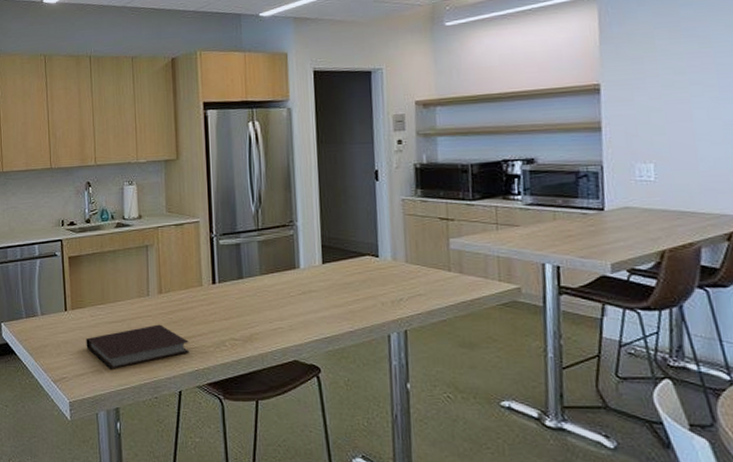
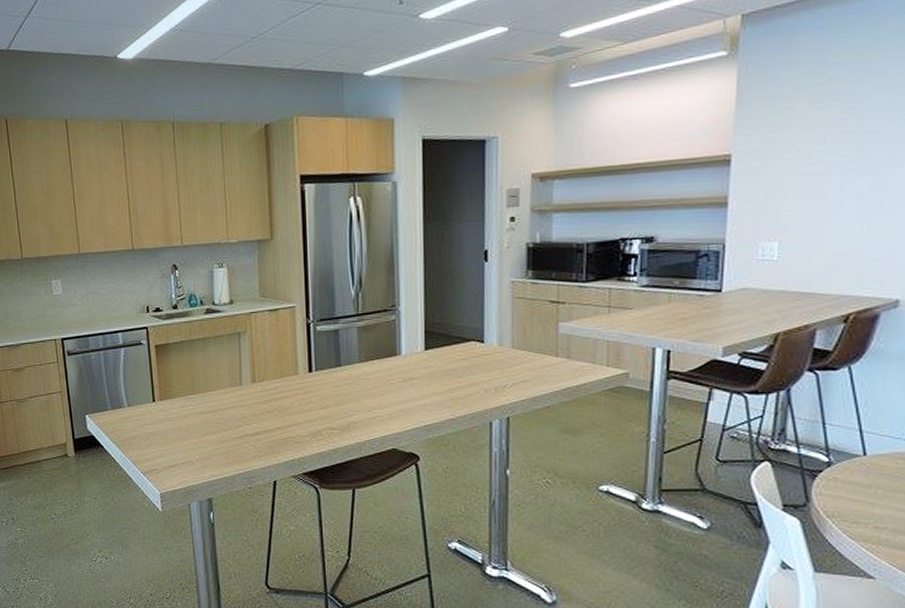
notebook: present [86,324,189,369] -> none [176,414,285,460]

